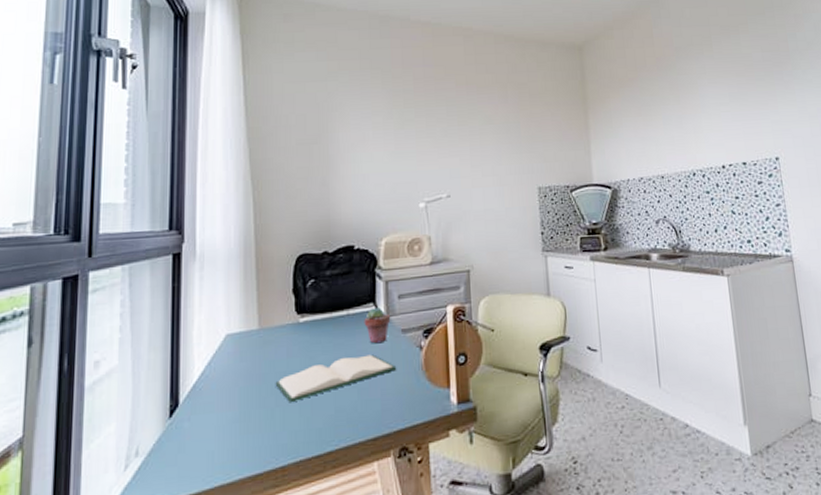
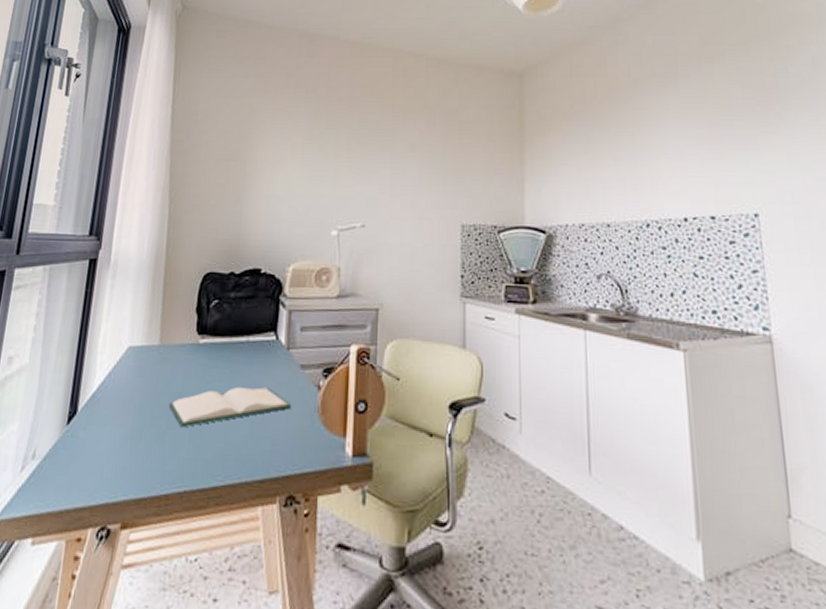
potted succulent: present [364,308,391,344] -> none [263,338,291,377]

